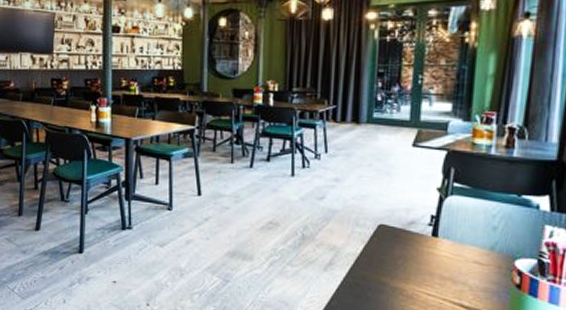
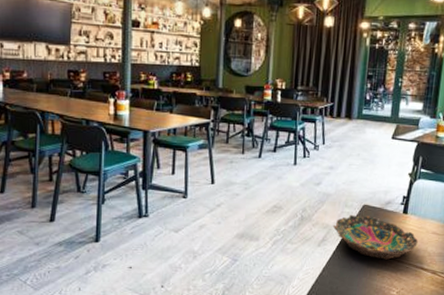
bowl: none [341,234,455,292] -> present [332,214,419,260]

